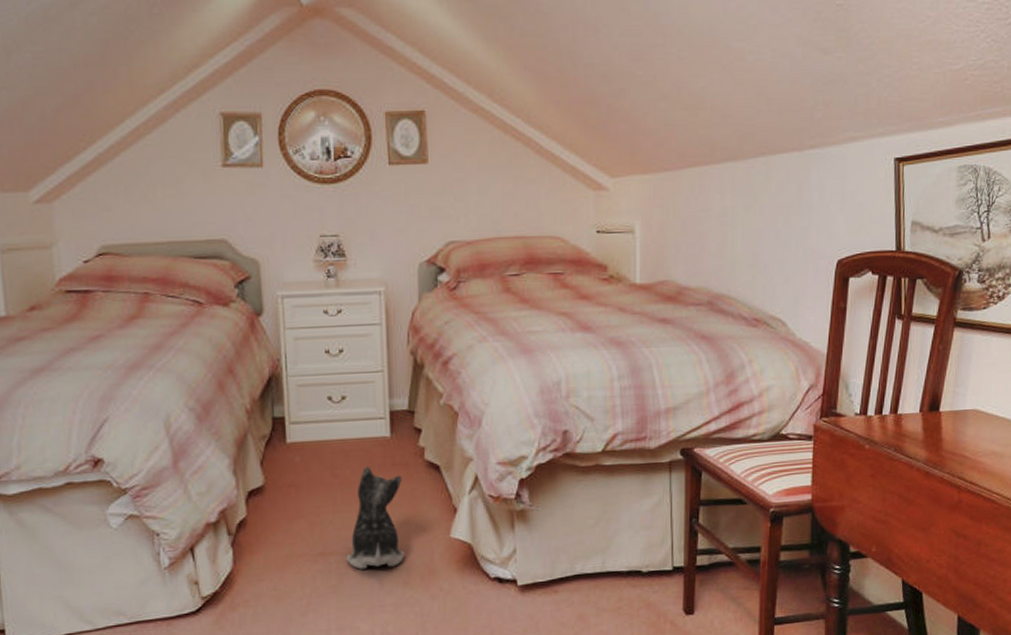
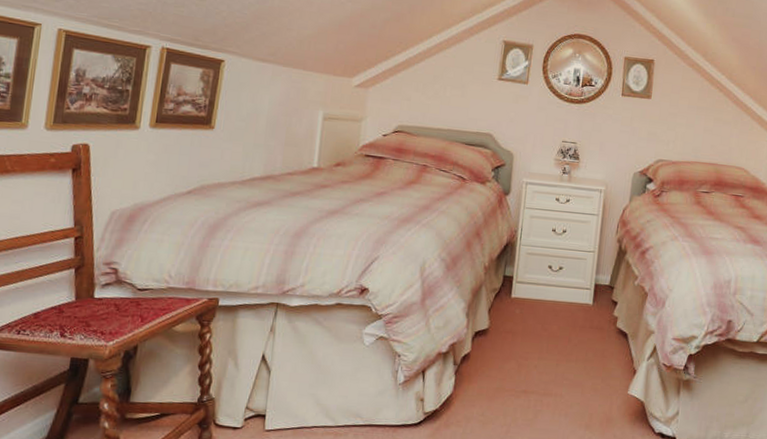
plush toy: present [346,467,404,570] -> none [543,326,597,411]

